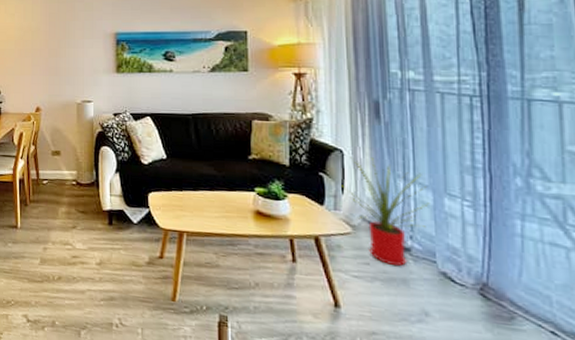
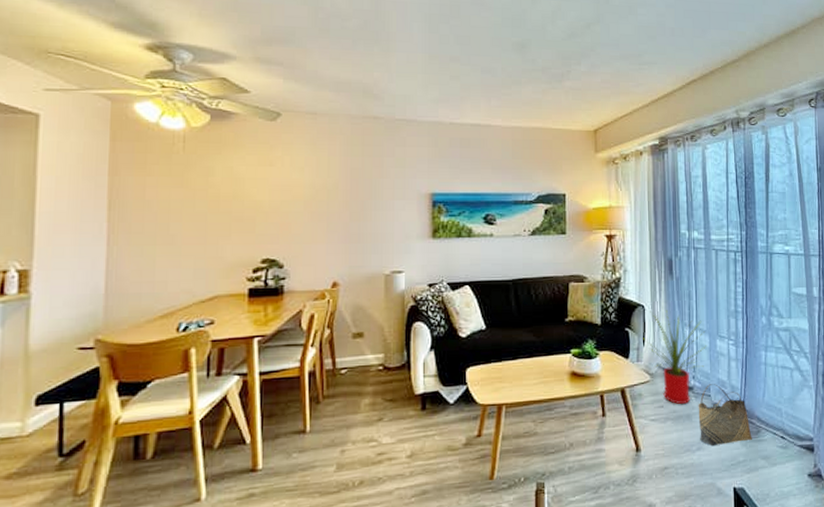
basket: none [418,248,502,326] -> present [698,384,752,447]

